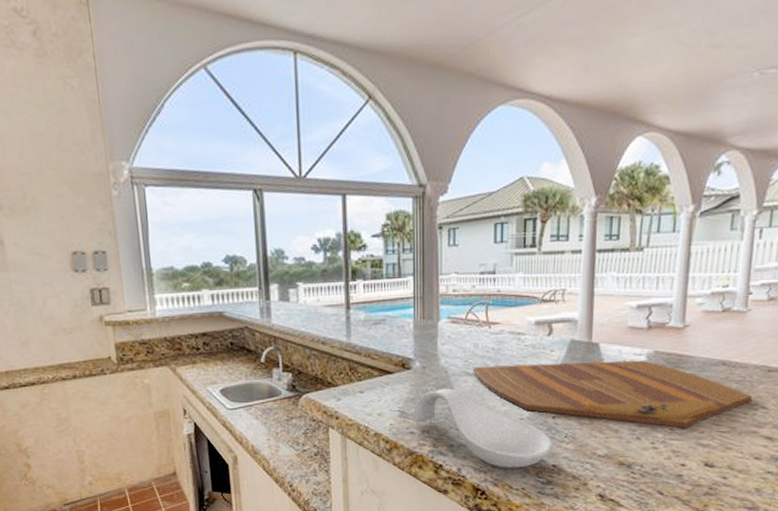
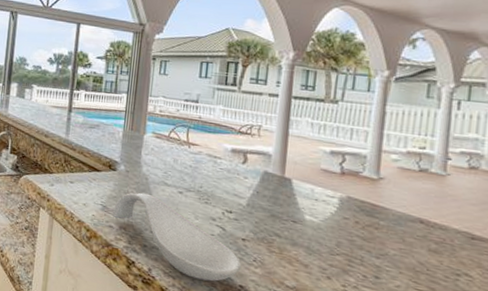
cutting board: present [472,360,753,429] -> none [170,179,455,280]

